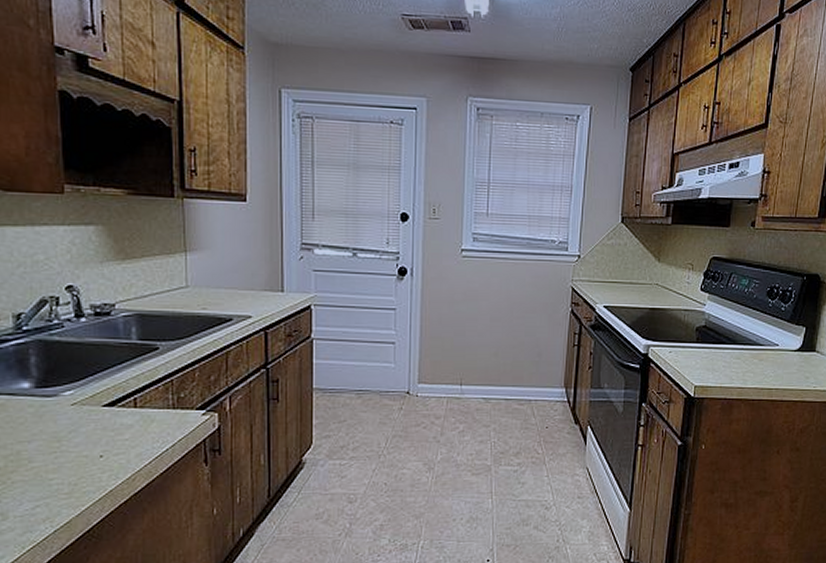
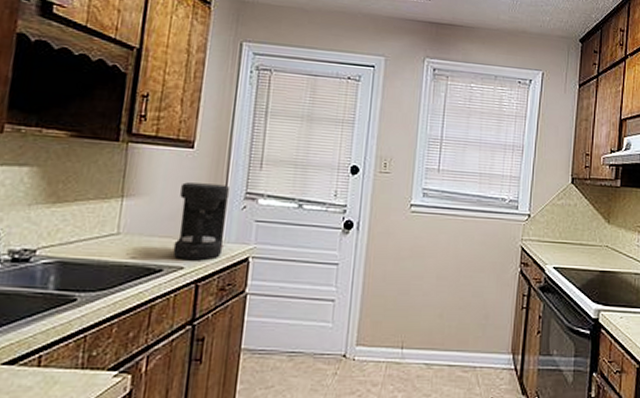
coffee maker: none [239,235,286,310] -> present [172,182,231,261]

